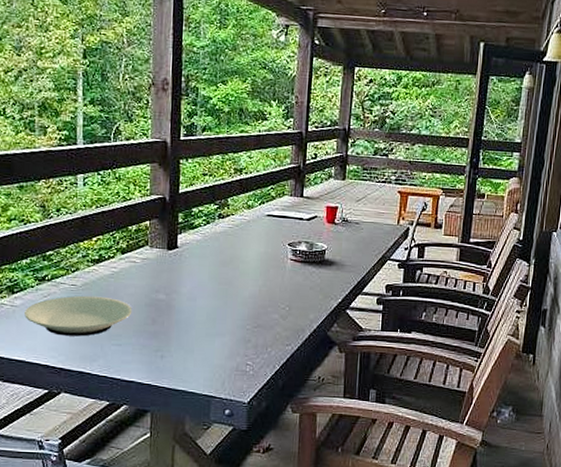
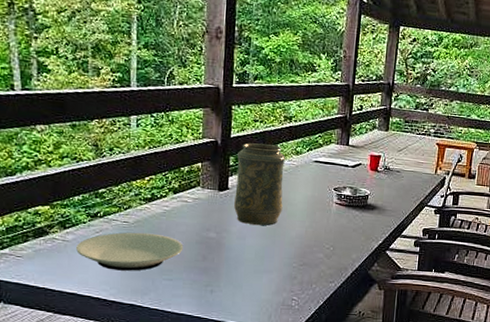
decorative vase: none [183,198,237,286] -> present [233,143,286,226]

